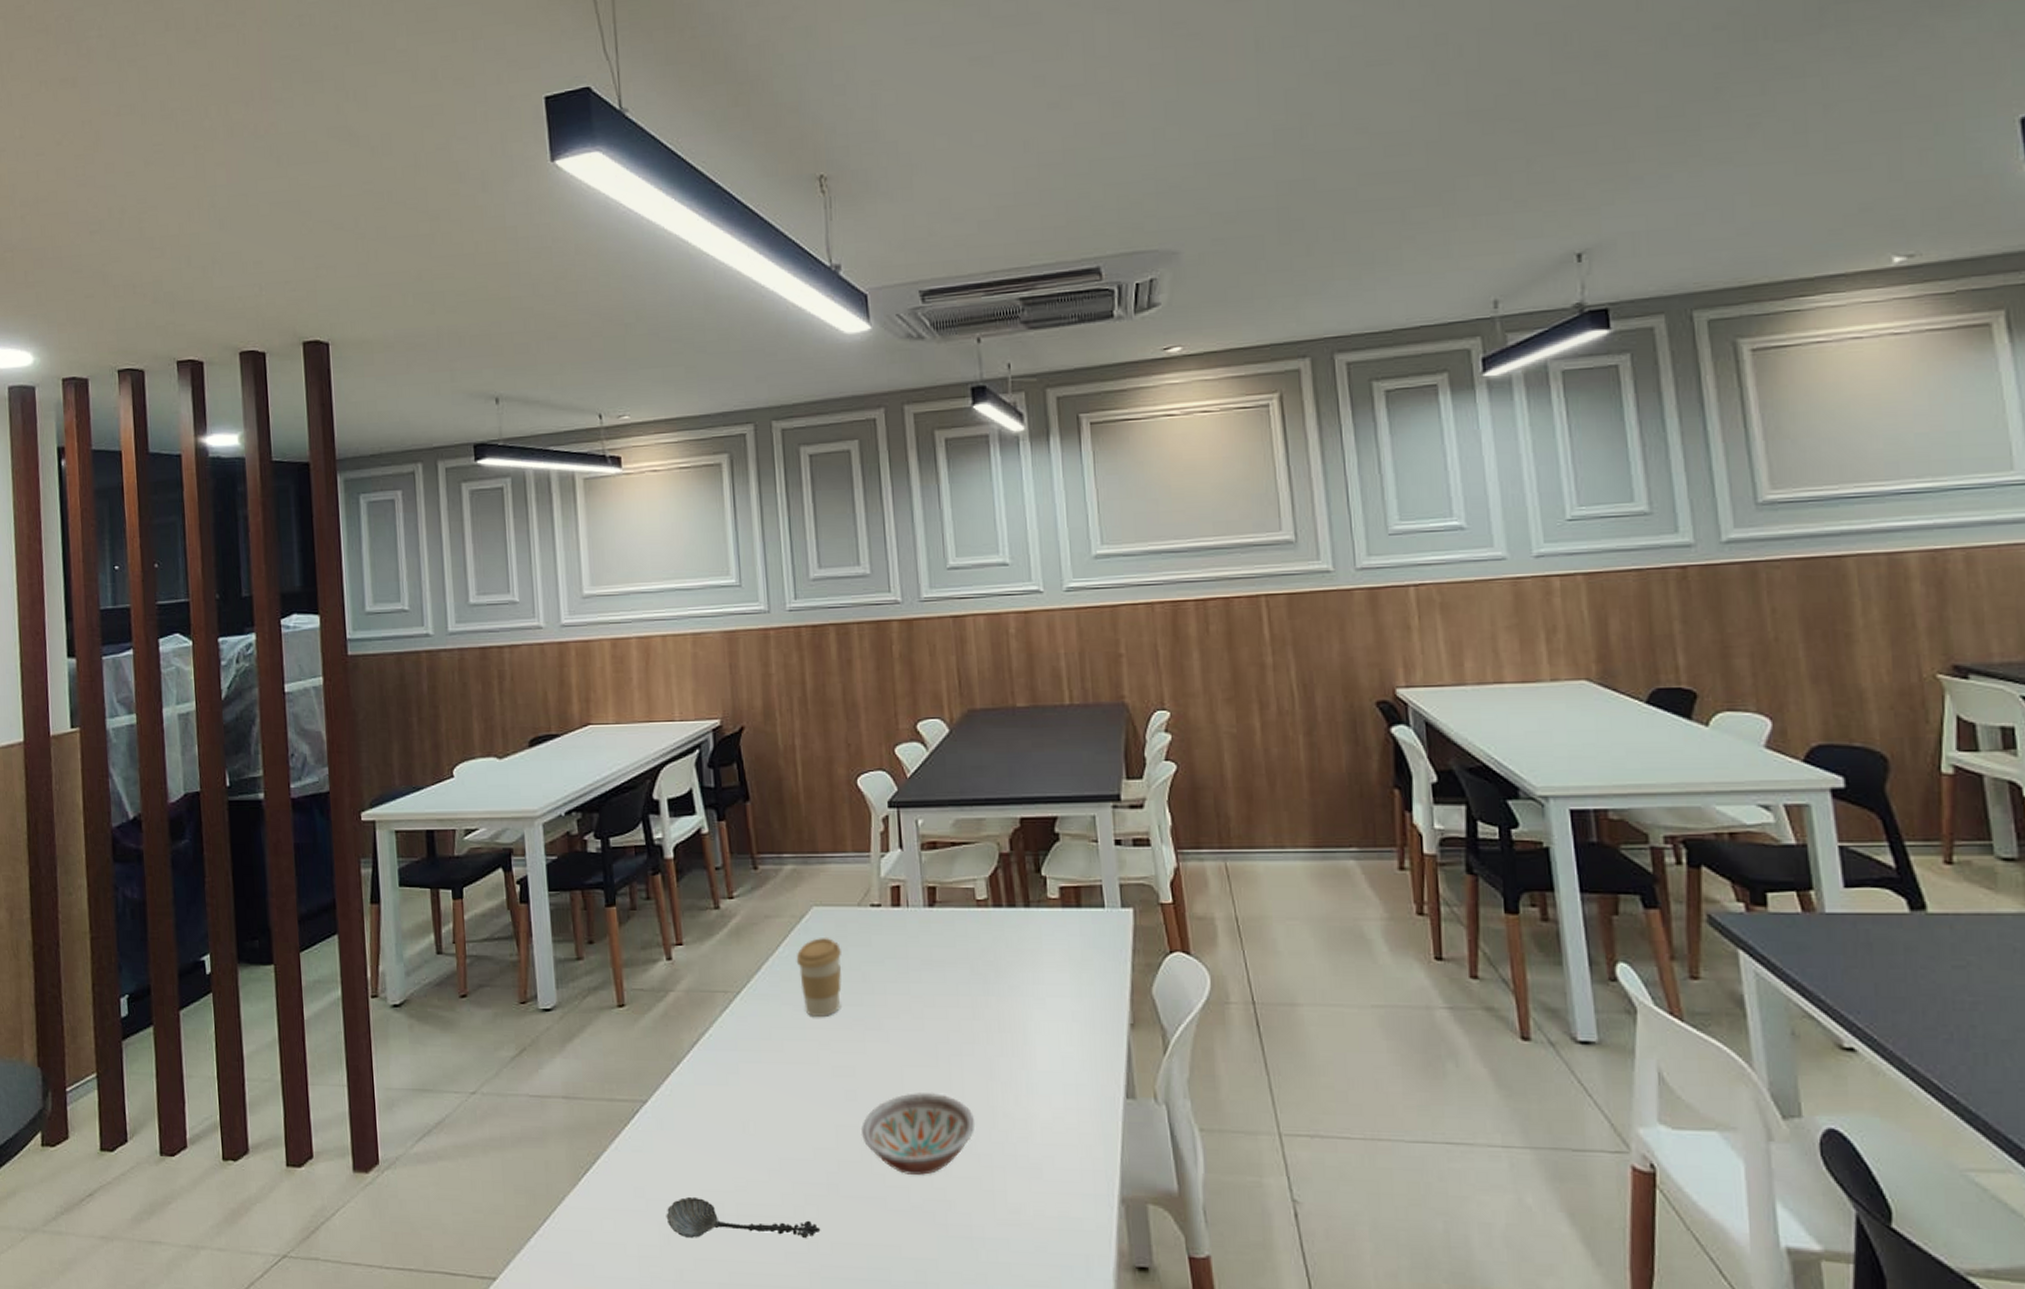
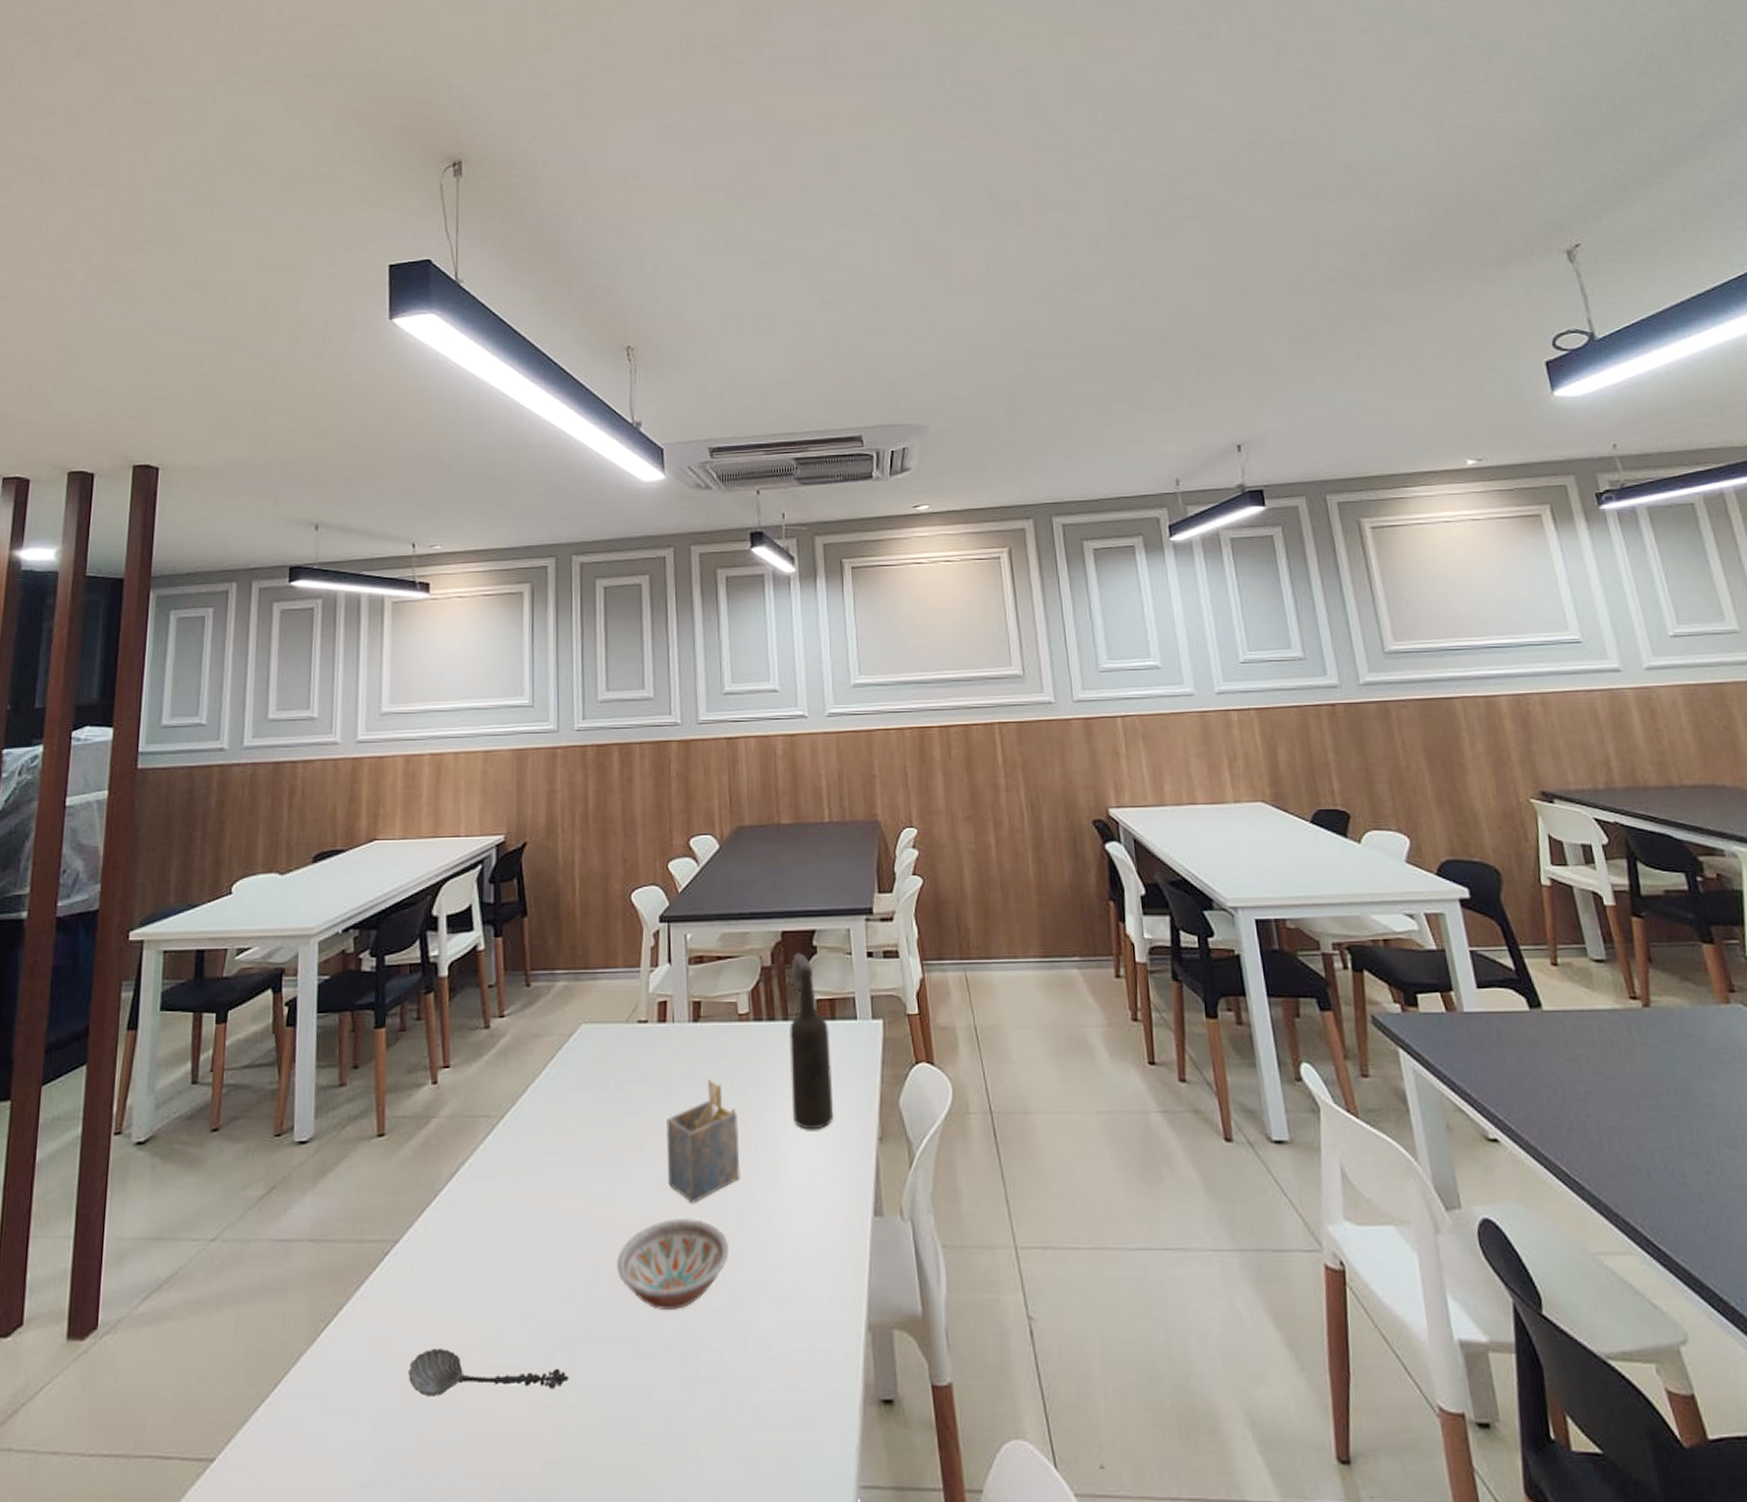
coffee cup: present [796,938,842,1016] -> none [562,1056,607,1140]
napkin holder: none [905,963,984,1080] -> present [666,1080,740,1204]
bottle: none [1031,840,1082,1015] -> present [789,953,834,1130]

